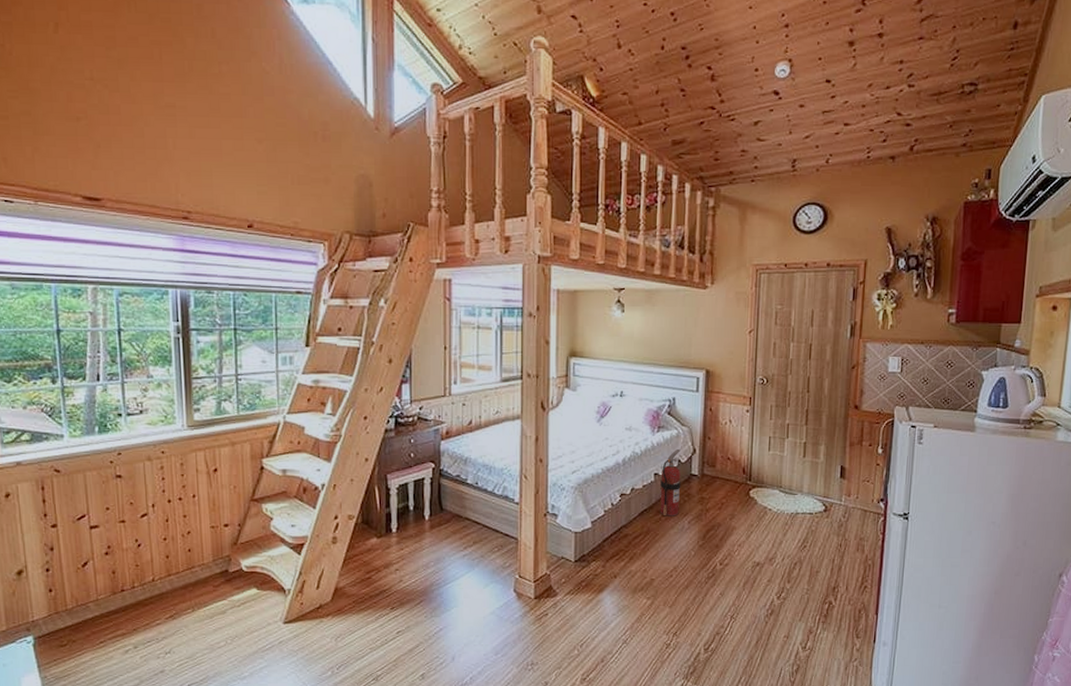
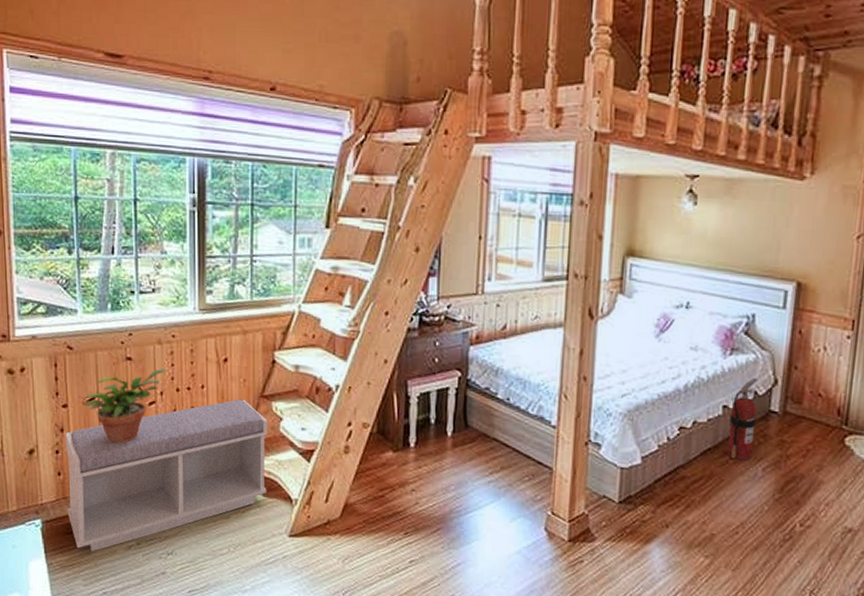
bench: none [55,504,261,660] -> present [65,399,267,552]
potted plant: none [74,483,158,555] -> present [84,368,167,443]

